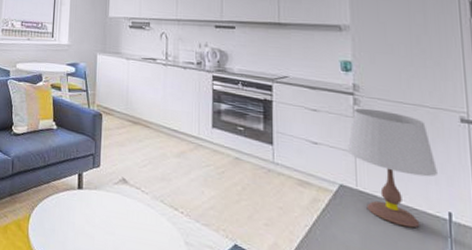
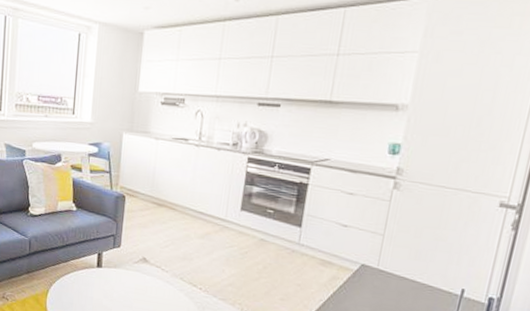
table lamp: present [347,108,437,228] -> none [376,192,463,303]

